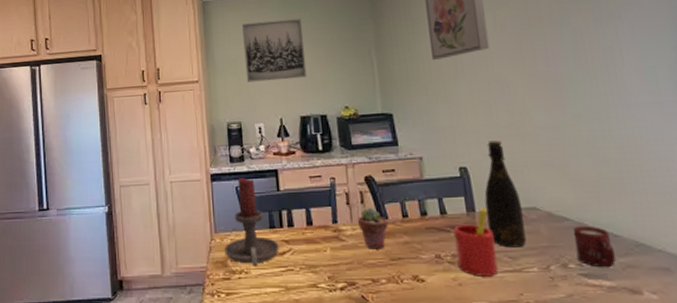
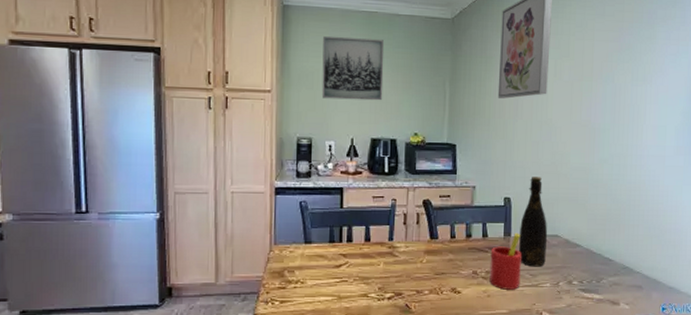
candle holder: present [224,178,279,267] -> none [282,193,337,277]
potted succulent: present [357,208,389,250] -> none [411,228,438,265]
cup: present [573,225,616,268] -> none [580,251,608,285]

